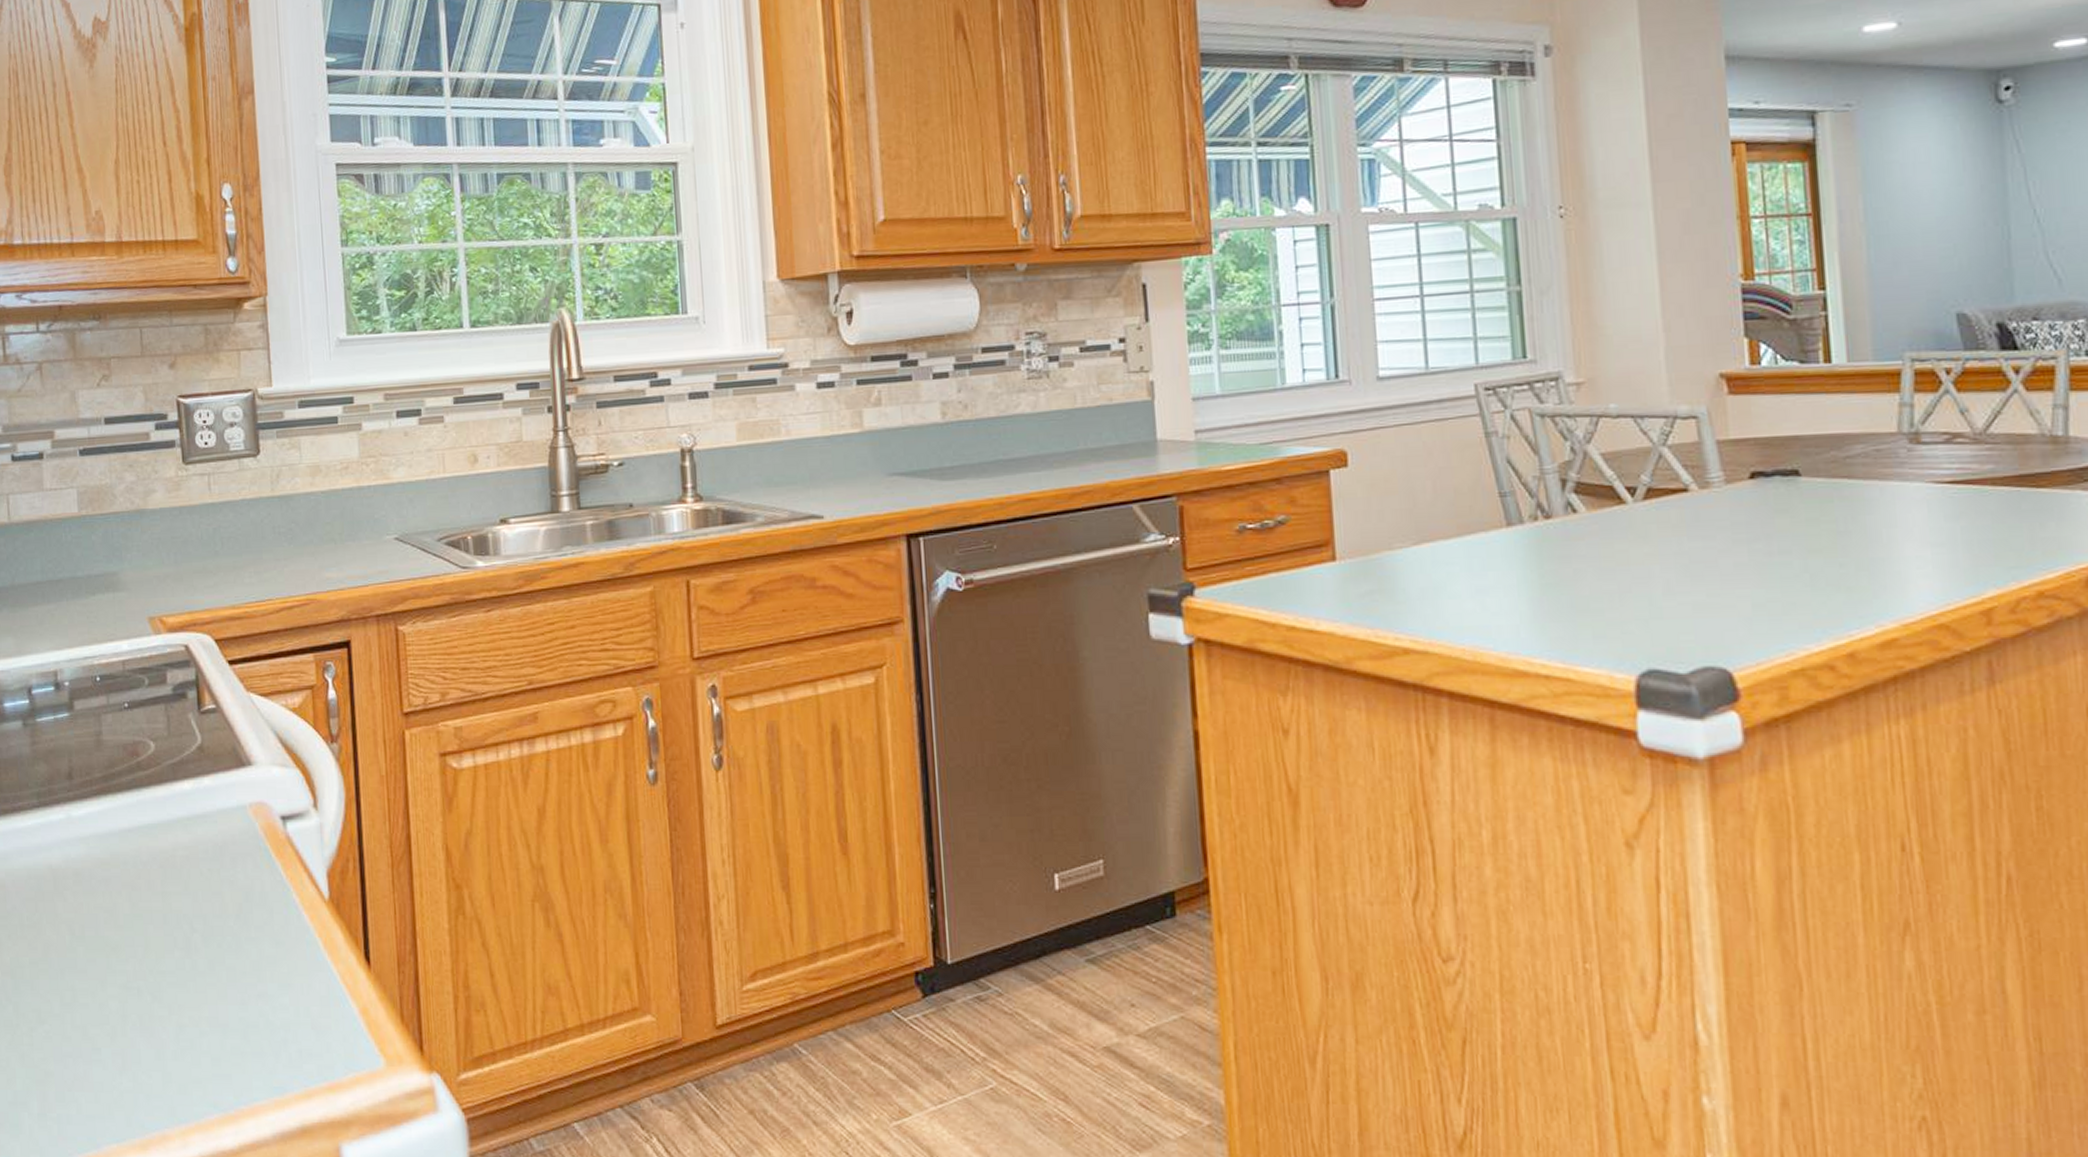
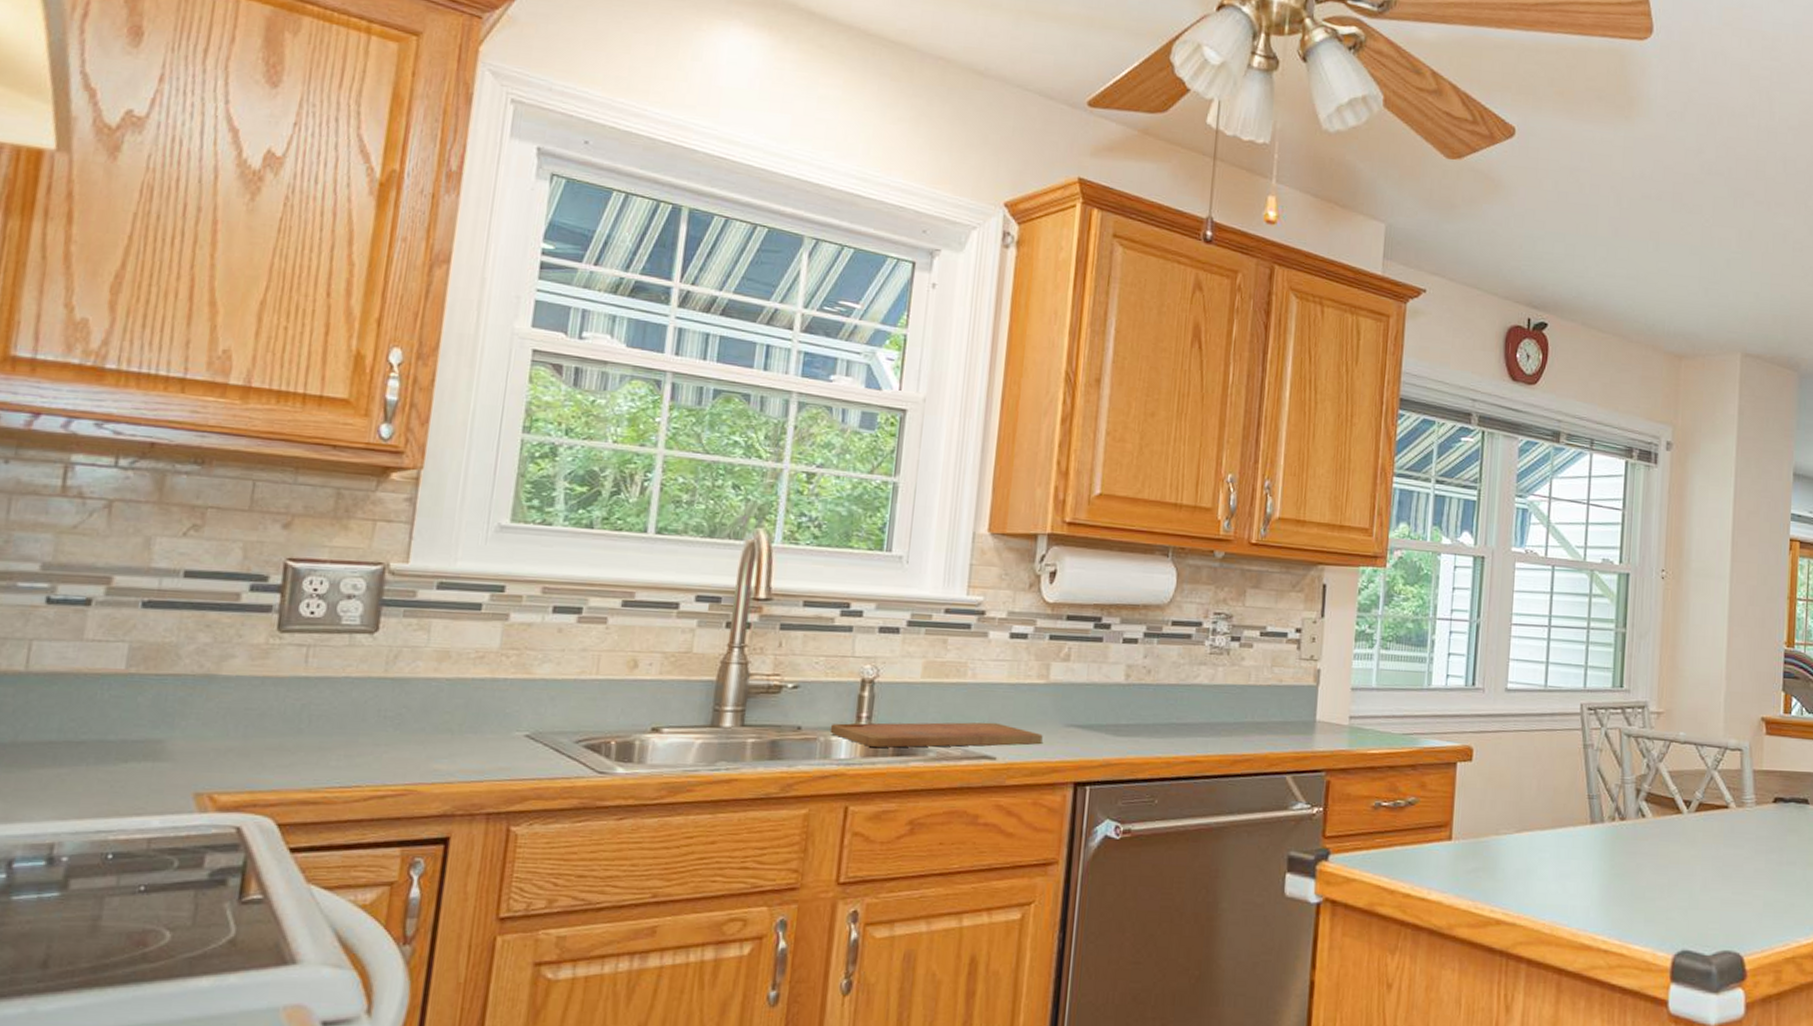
cutting board: none [659,479,867,517] -> present [829,722,1043,748]

